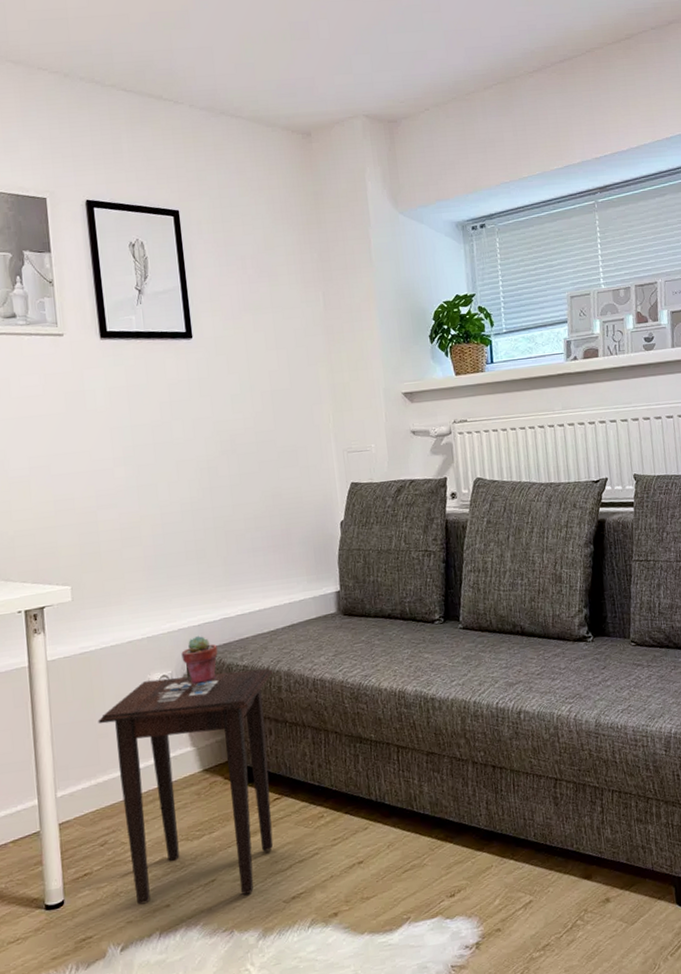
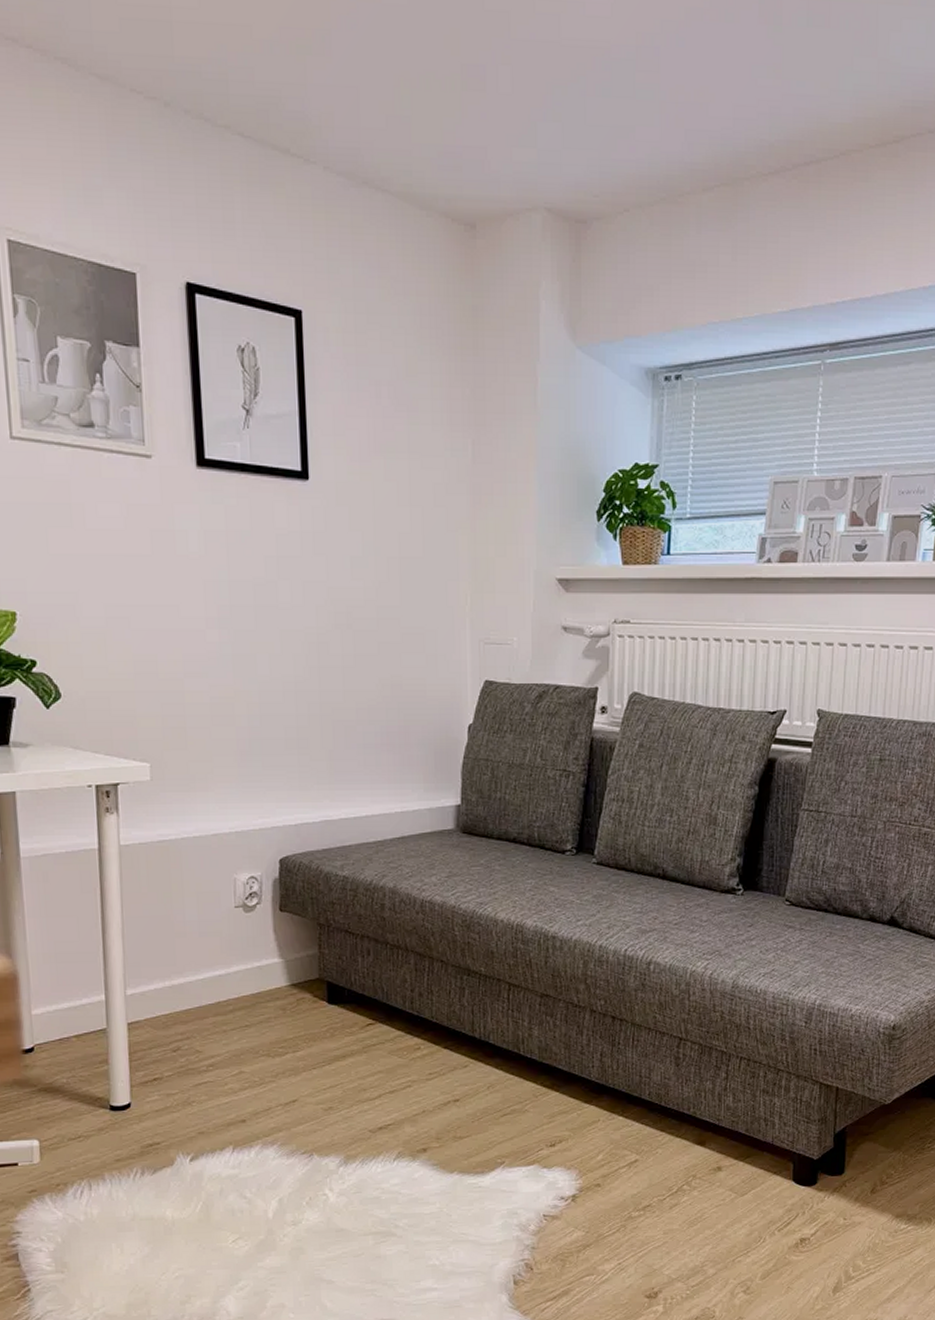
side table: present [98,668,274,905] -> none [175,880,375,1119]
potted succulent: present [181,635,218,684] -> none [273,836,315,891]

